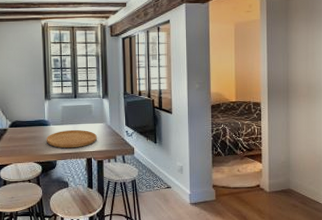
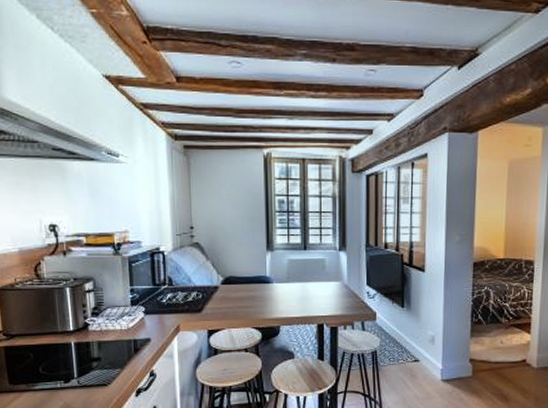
cutting board: present [46,129,97,149] -> none [267,288,331,312]

